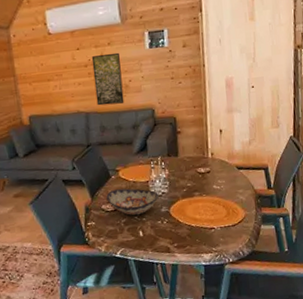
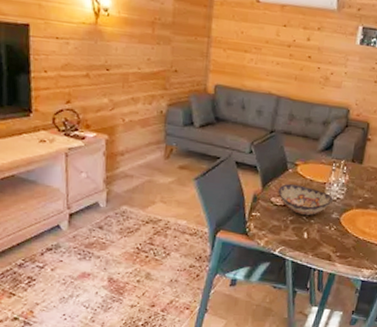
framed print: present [91,52,124,106] -> none [291,37,327,95]

